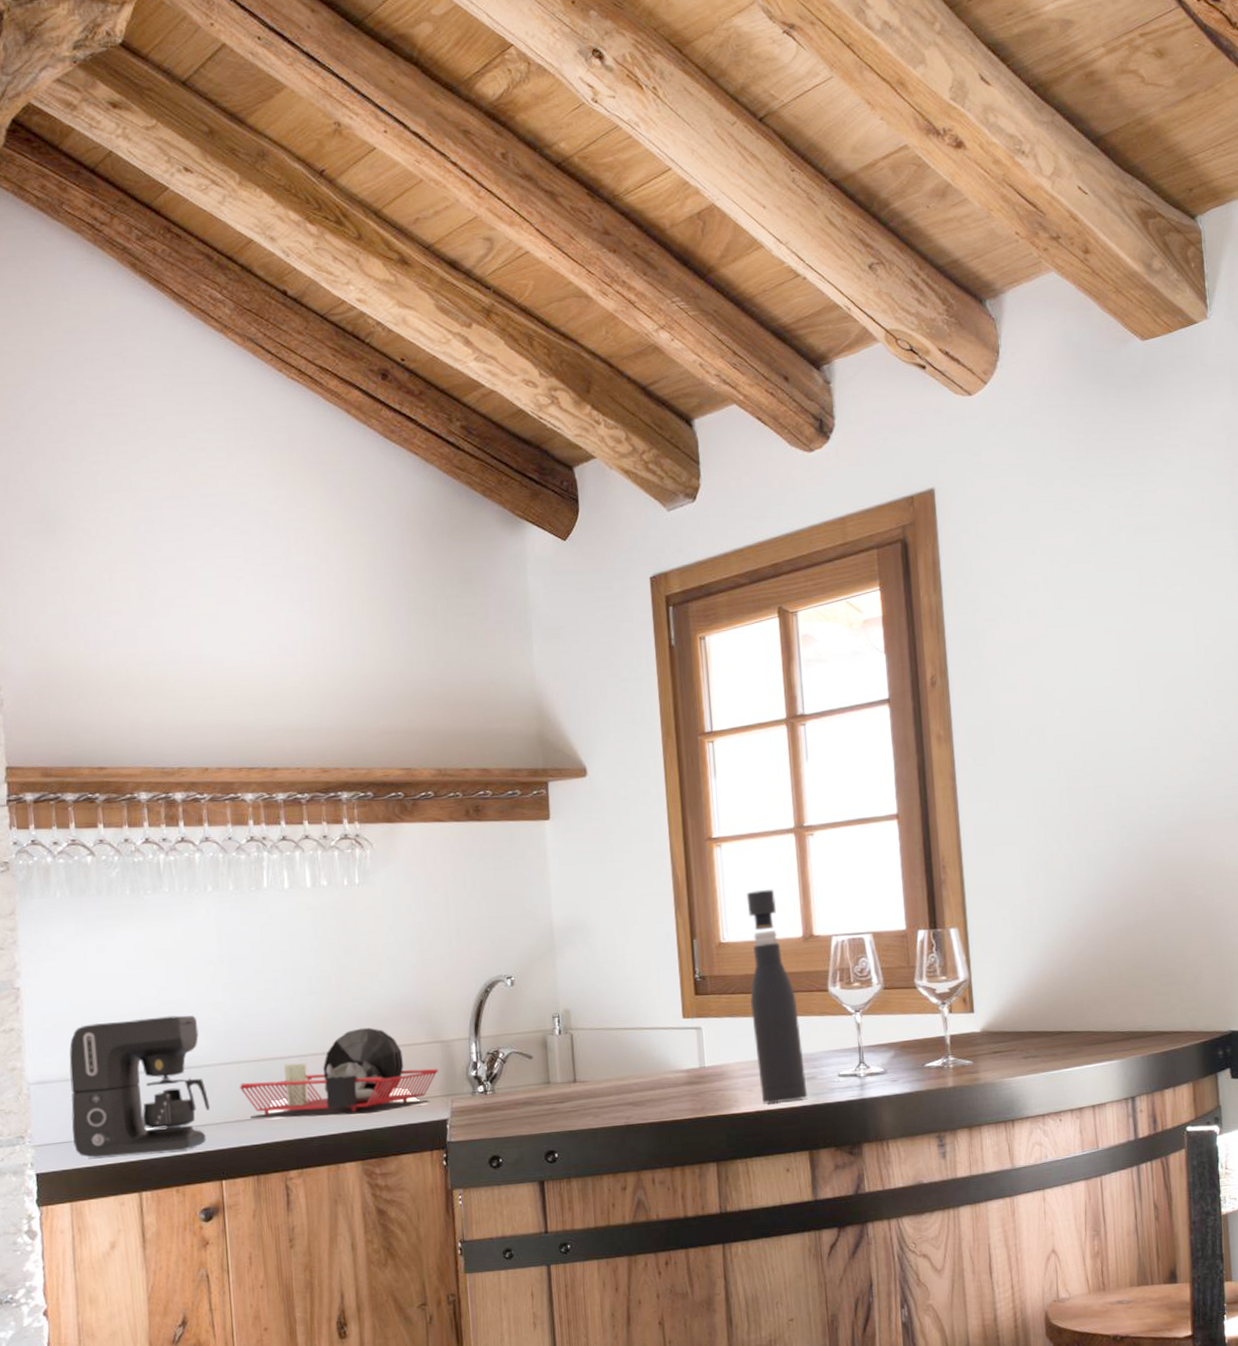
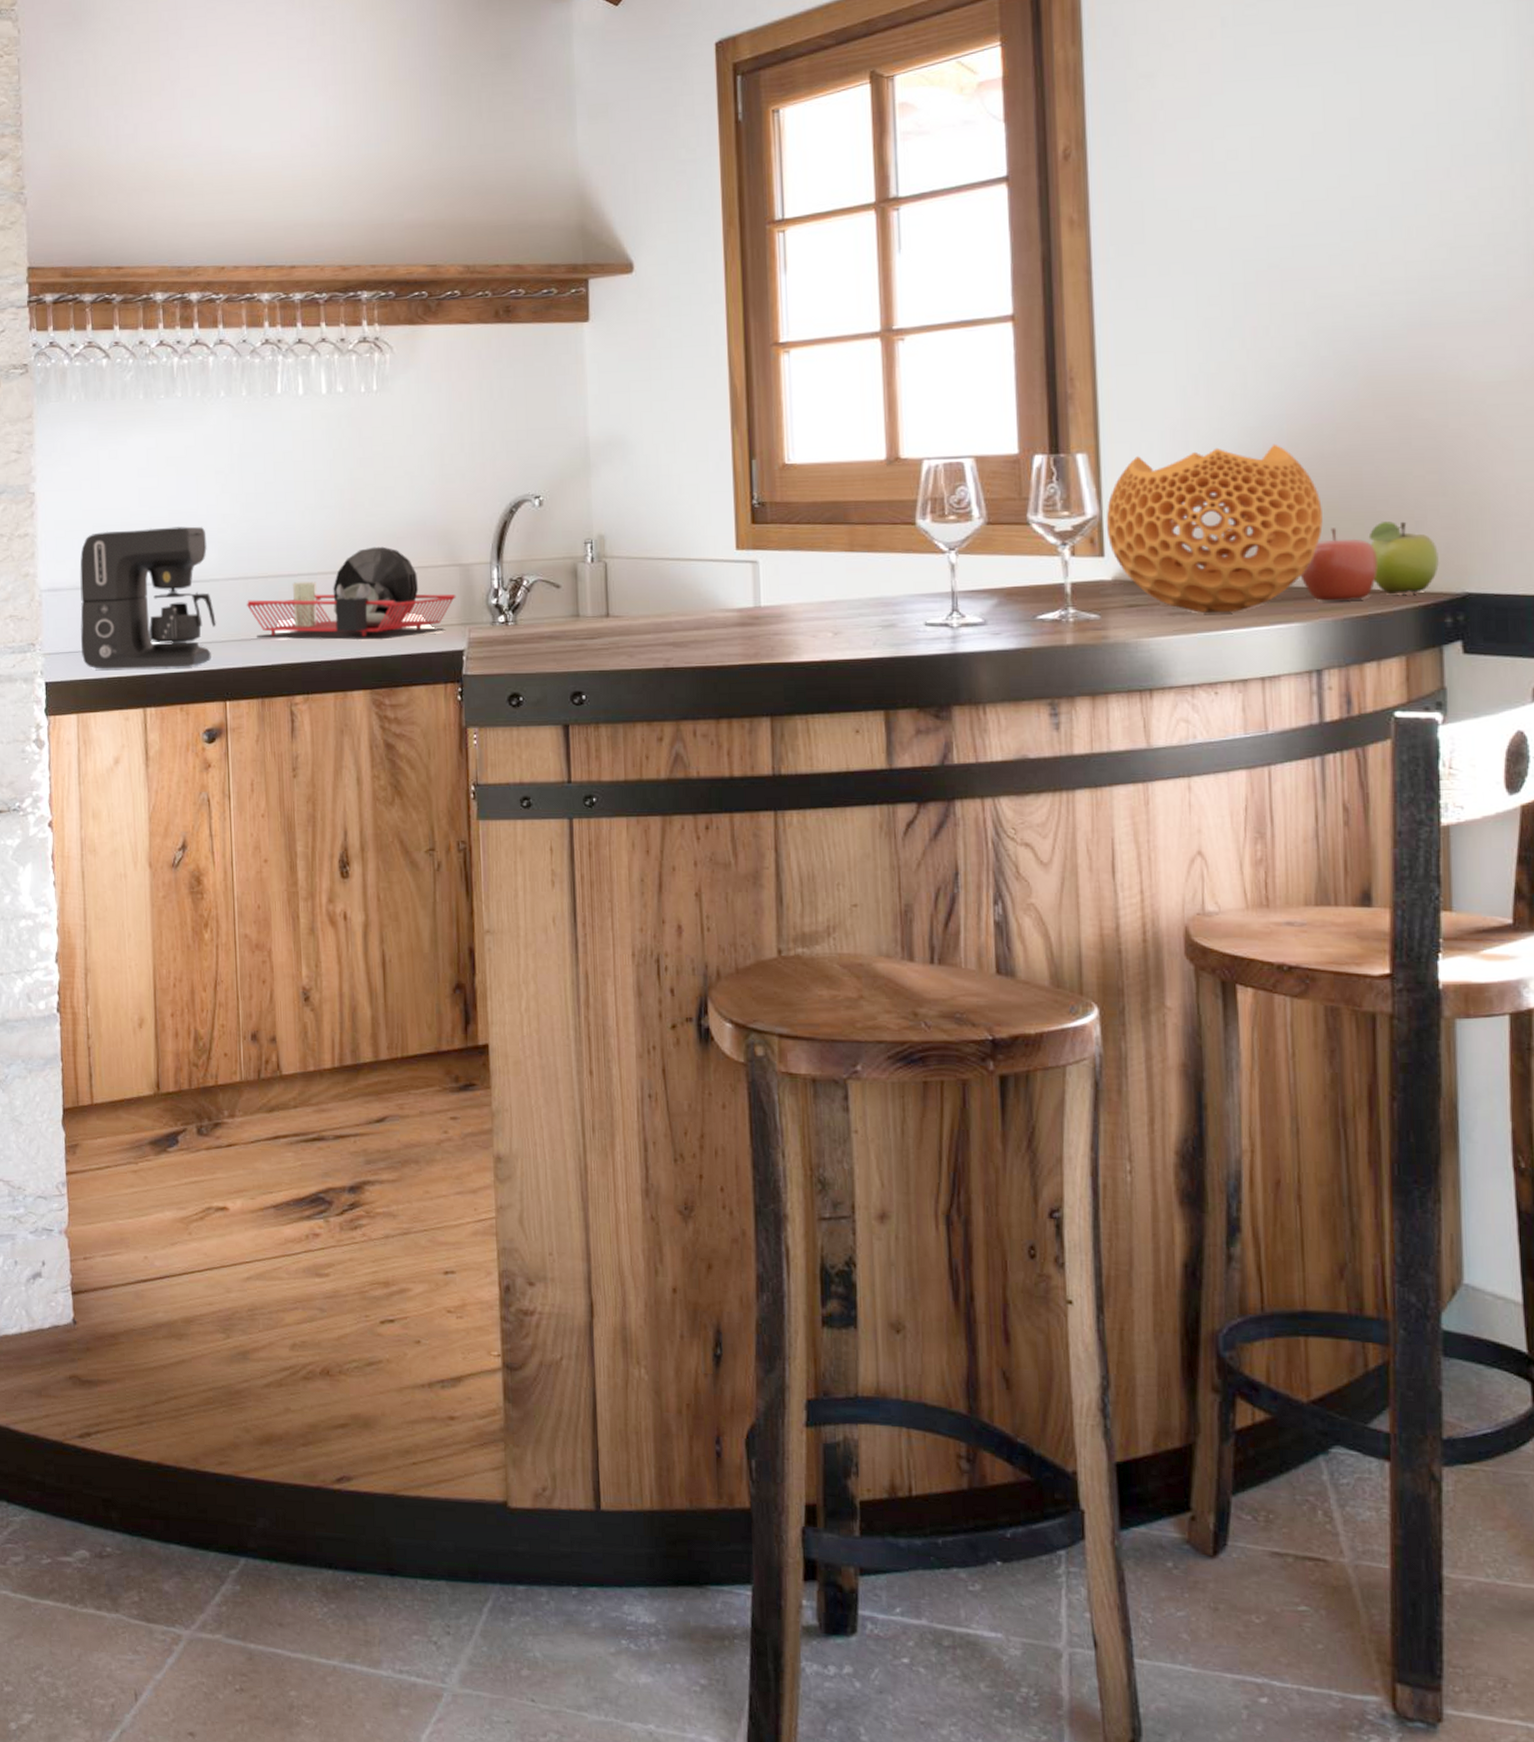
pepper grinder: present [746,888,808,1104] -> none [818,402,885,653]
decorative bowl: none [974,917,1131,1056] -> present [1106,443,1323,613]
fruit: none [1117,983,1171,1042] -> present [1300,528,1378,602]
fruit: none [1163,976,1212,1035] -> present [1368,521,1439,595]

